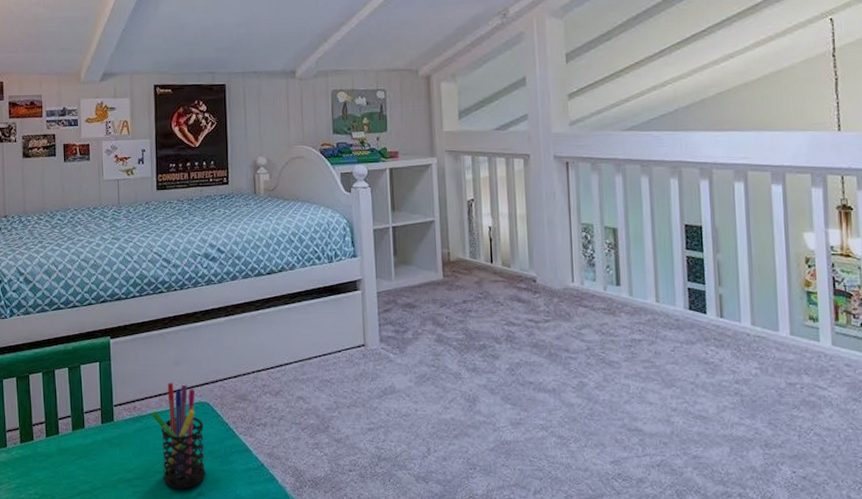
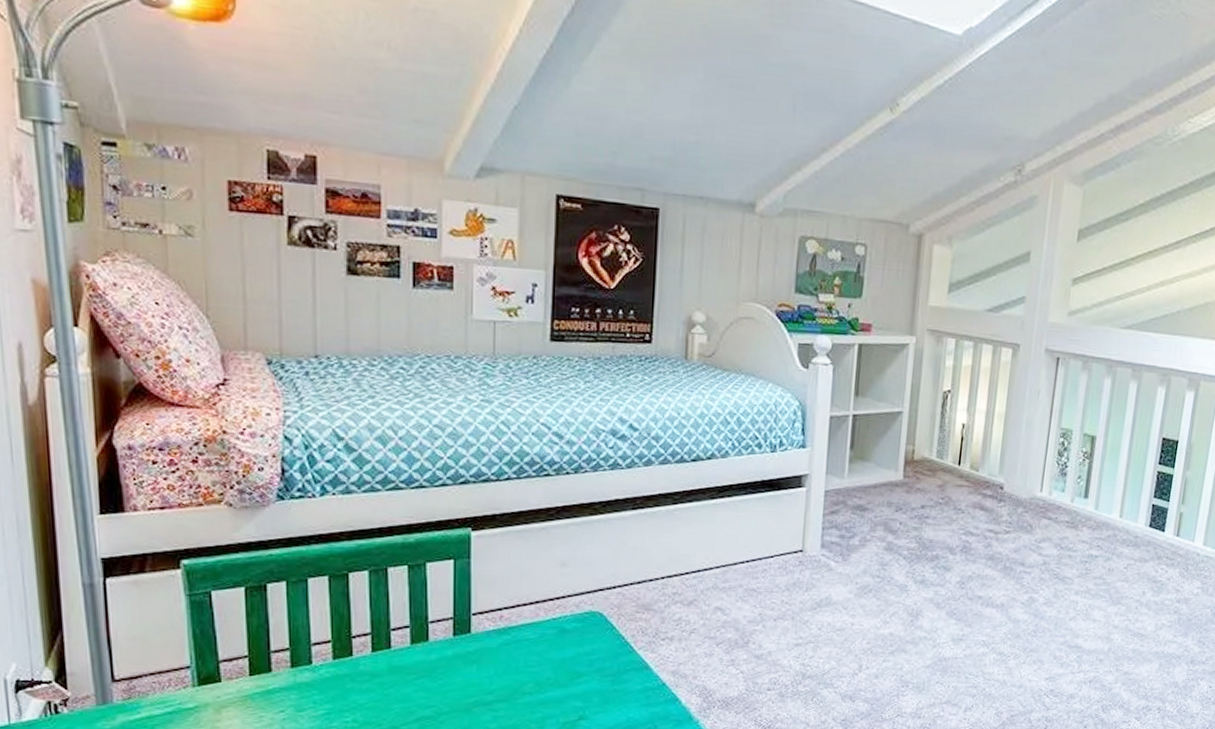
pen holder: present [152,382,206,489] -> none [524,587,593,712]

